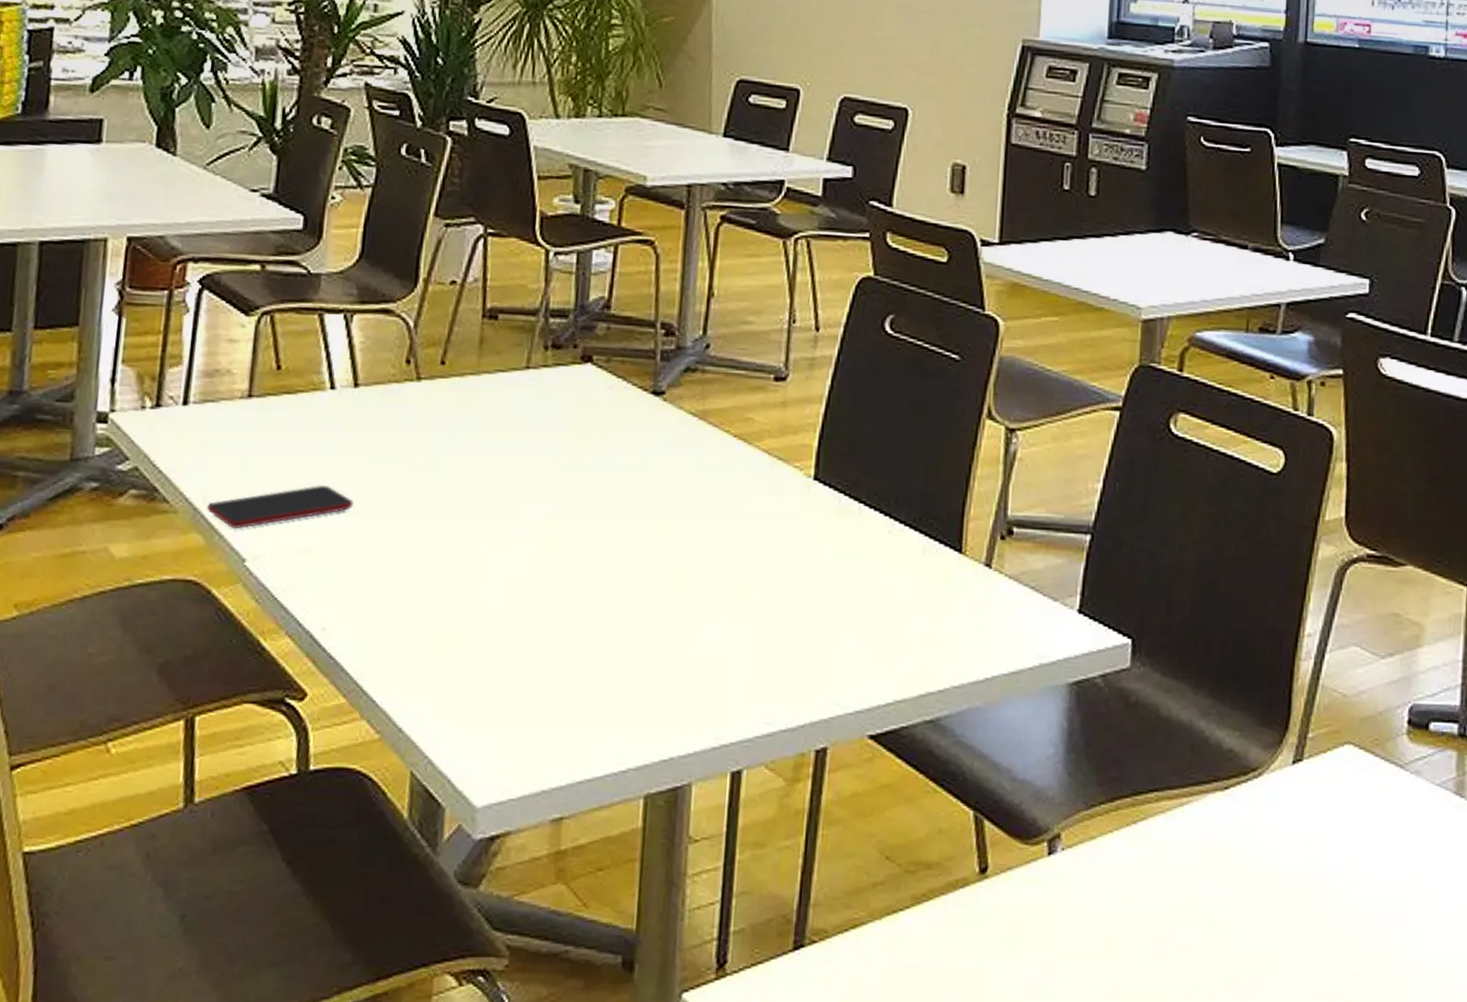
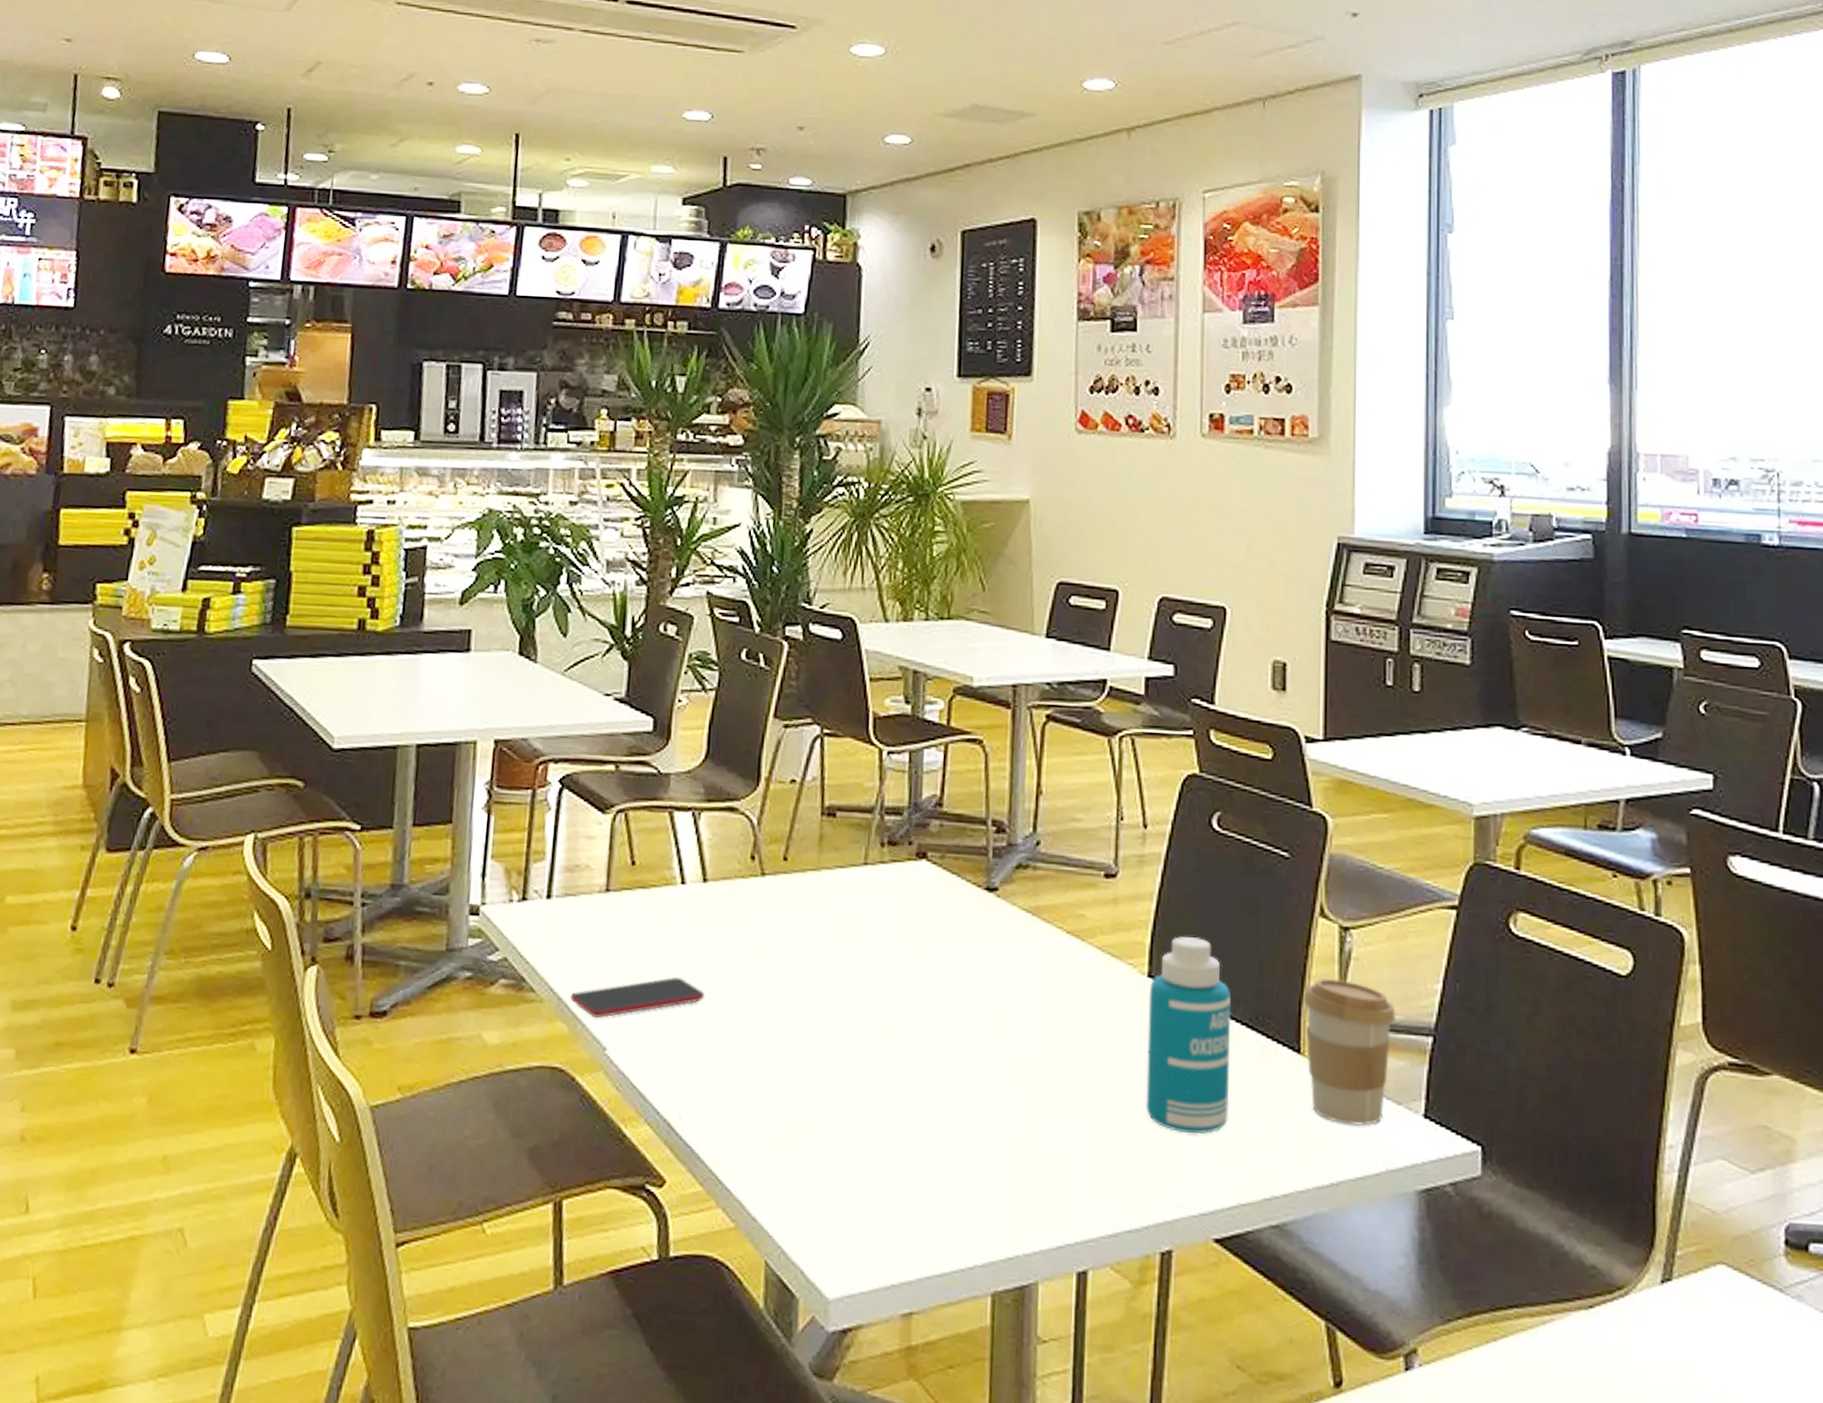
bottle: none [806,439,896,634] -> present [1146,937,1232,1135]
coffee cup: none [967,478,1057,622] -> present [1303,977,1397,1126]

